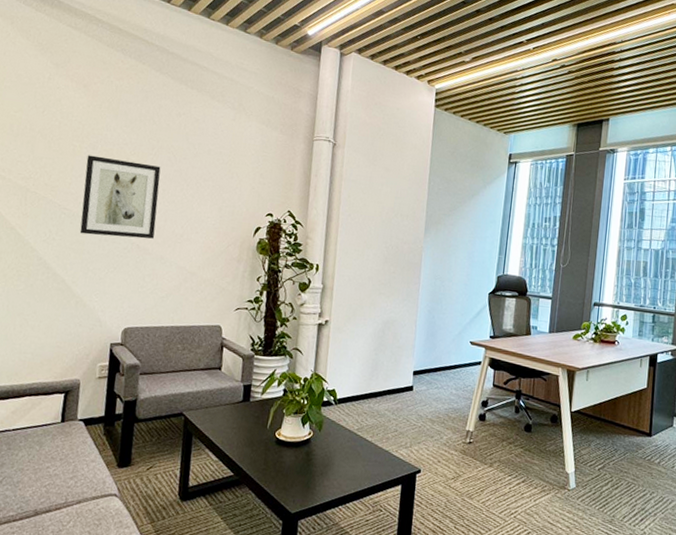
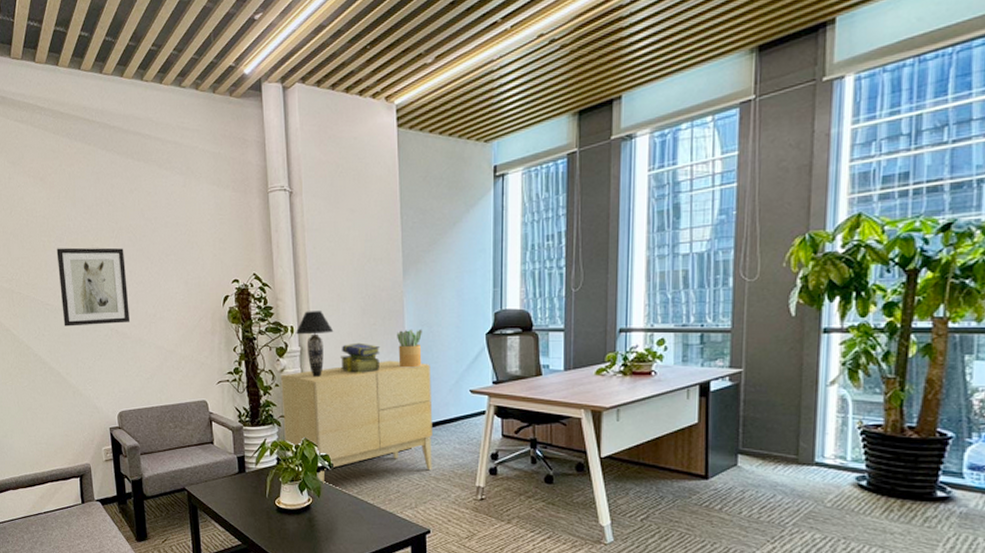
sideboard: none [294,306,439,419] -> present [281,360,433,484]
table lamp: none [320,252,356,316] -> present [296,311,334,378]
stack of books: none [358,287,397,317] -> present [341,342,381,374]
potted plant: none [411,281,435,316] -> present [397,329,422,368]

